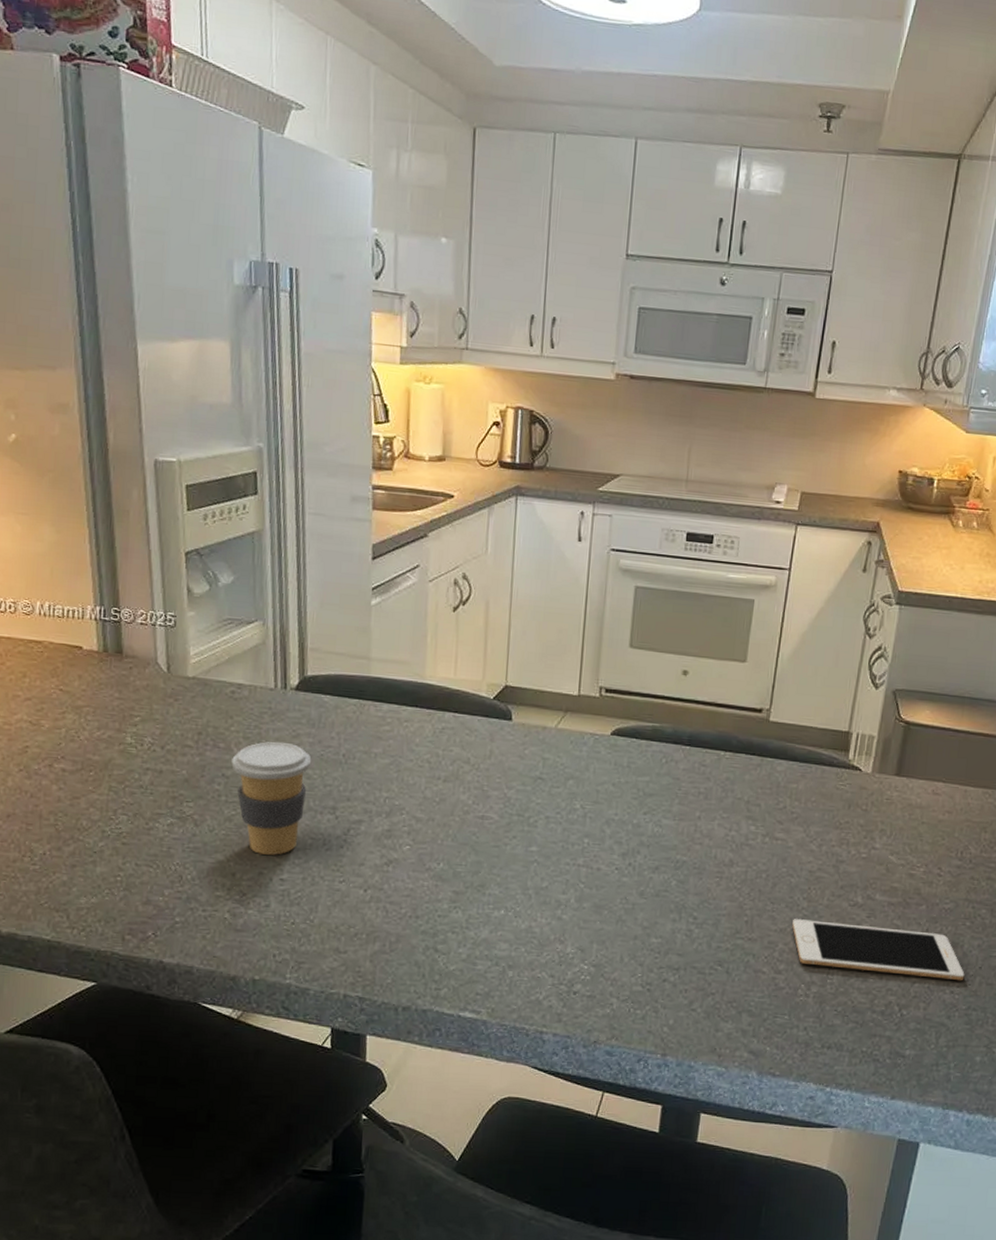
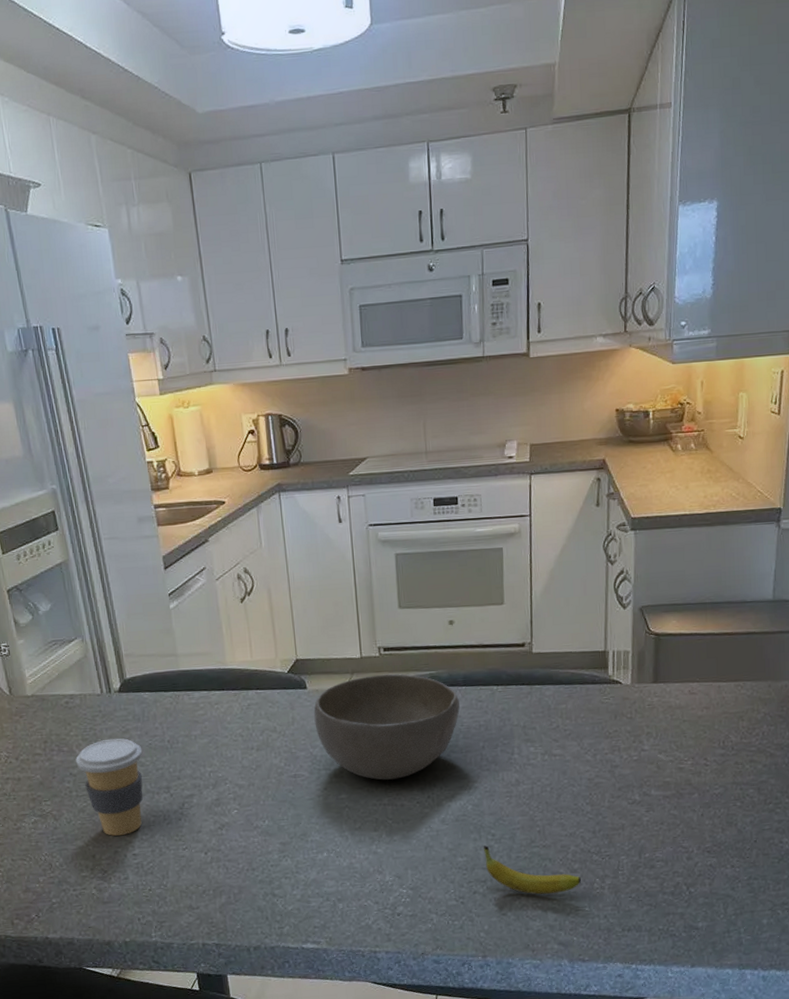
bowl: none [514,717,681,839] -> present [314,673,460,780]
fruit: none [681,929,785,994] -> present [483,845,581,894]
cell phone: present [792,919,965,981] -> none [580,816,742,861]

